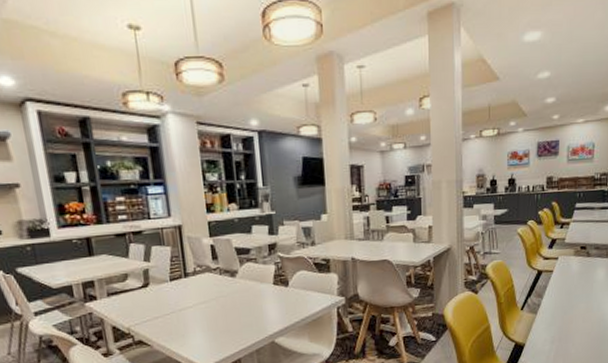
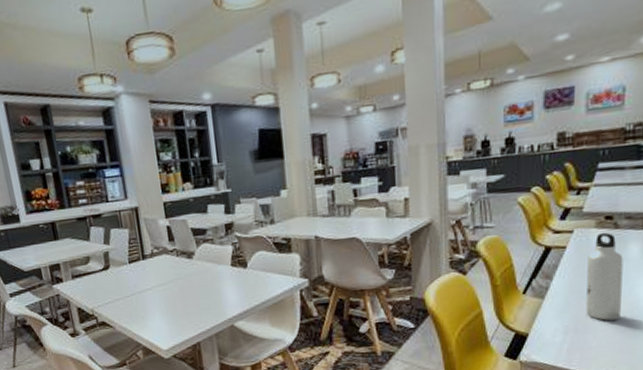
water bottle: none [567,259,593,332] -> present [586,232,623,321]

